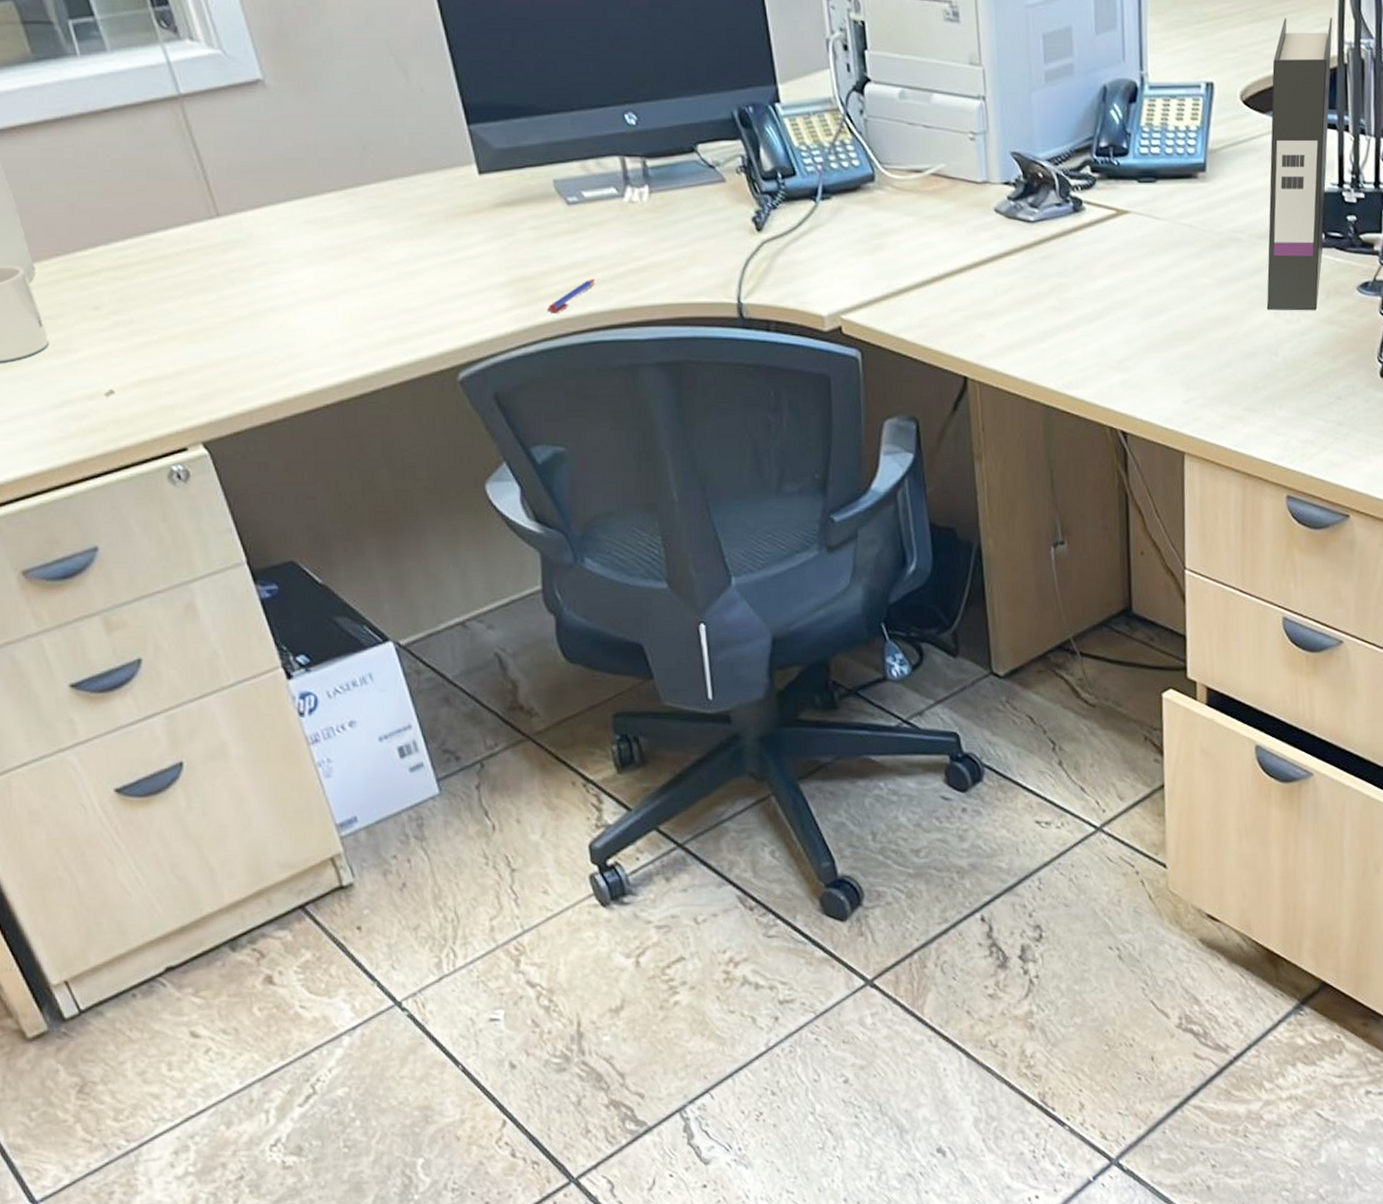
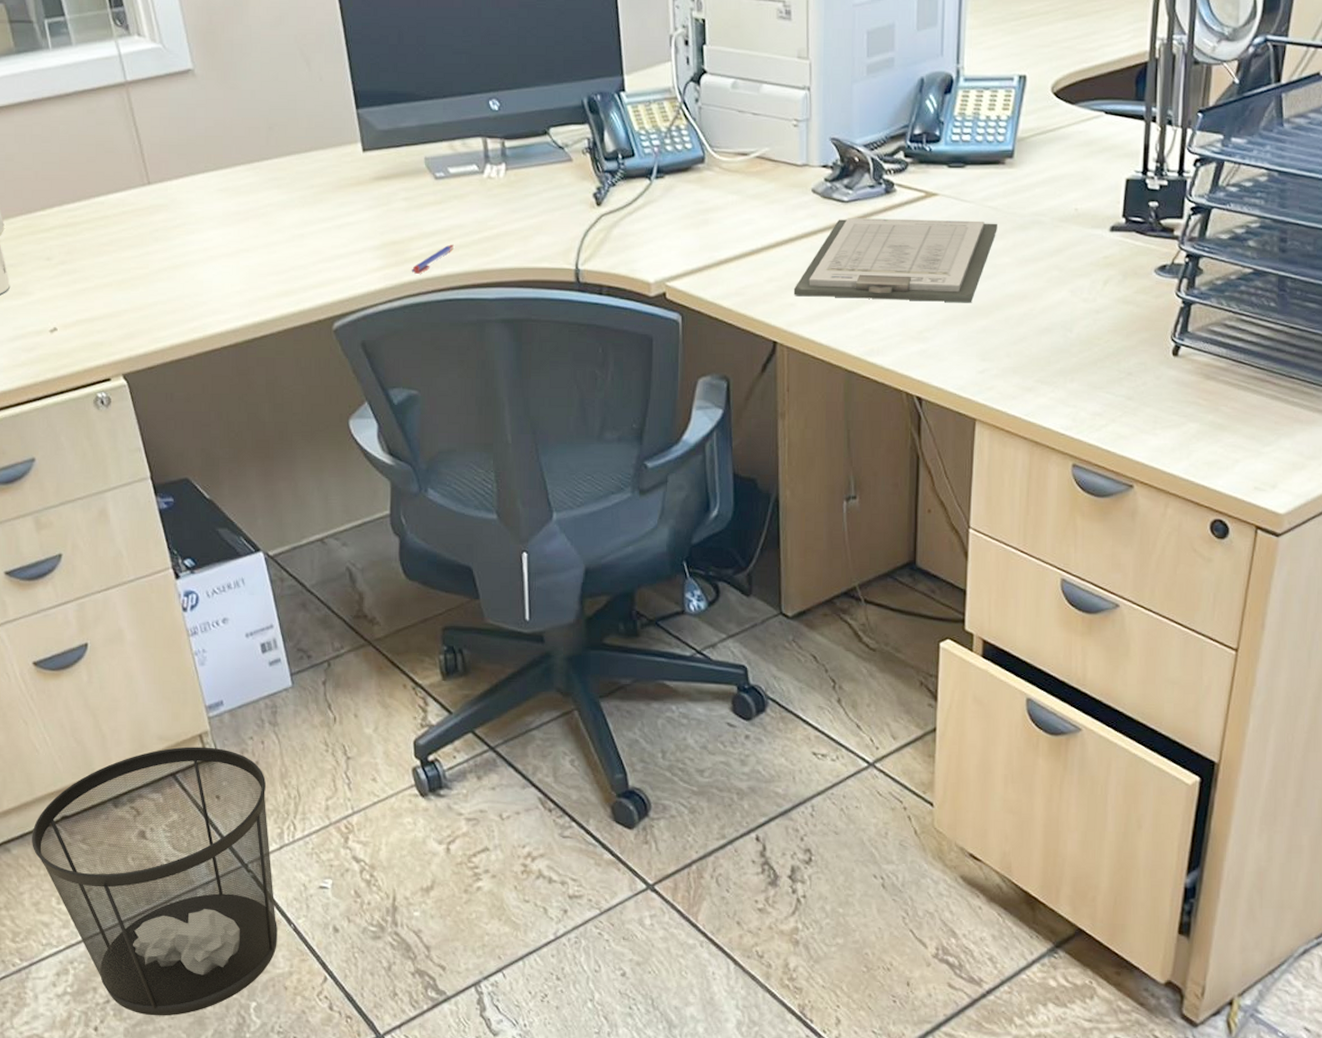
waste bin: none [129,871,444,1188] -> present [32,746,277,1016]
clipboard: none [982,239,1194,329] -> present [793,218,997,303]
binder: present [1266,17,1333,311] -> none [1064,14,1147,291]

